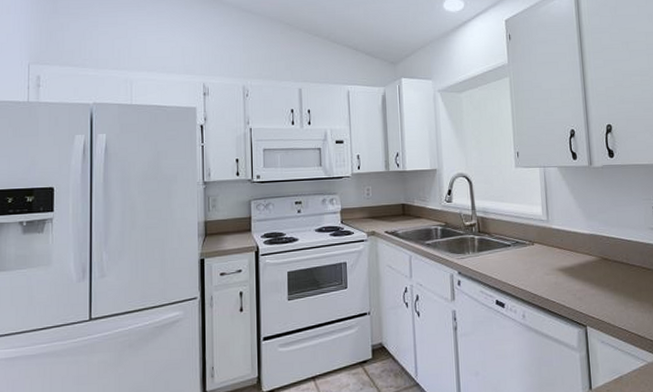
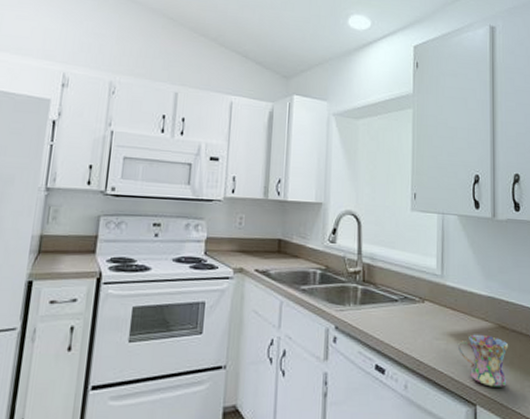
mug: none [567,267,612,310] -> present [458,334,509,387]

